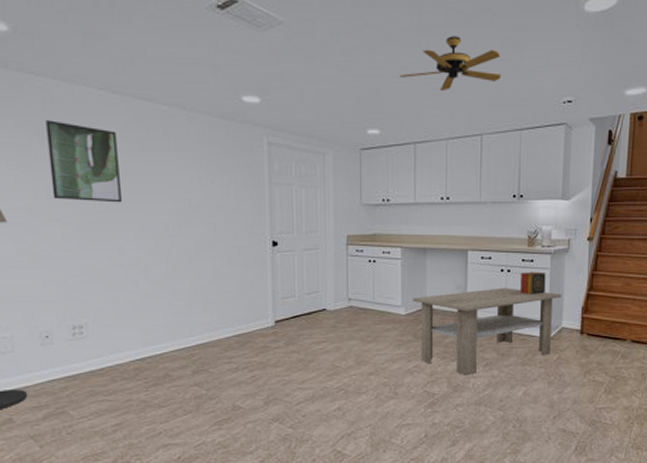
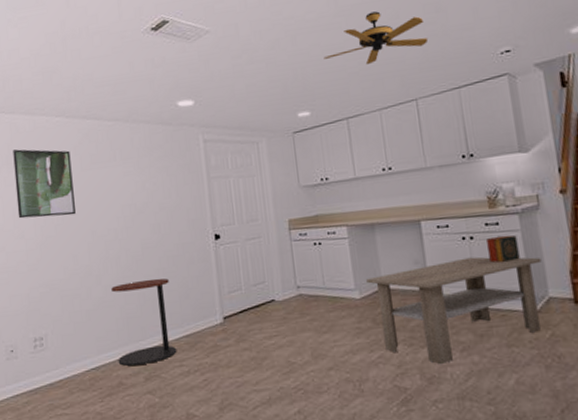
side table: none [160,278,227,359] -> present [111,278,177,366]

